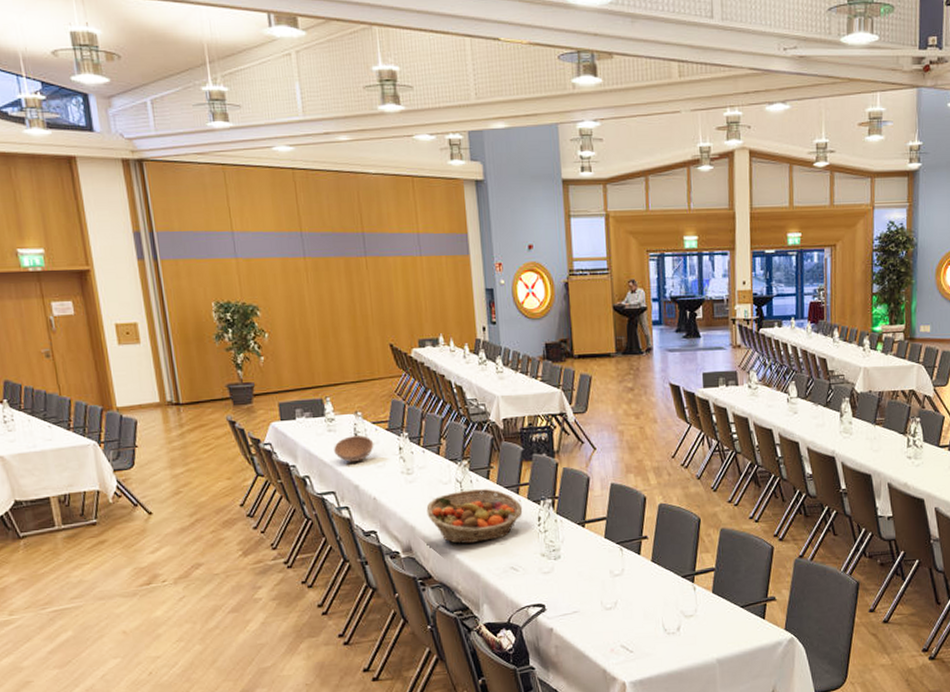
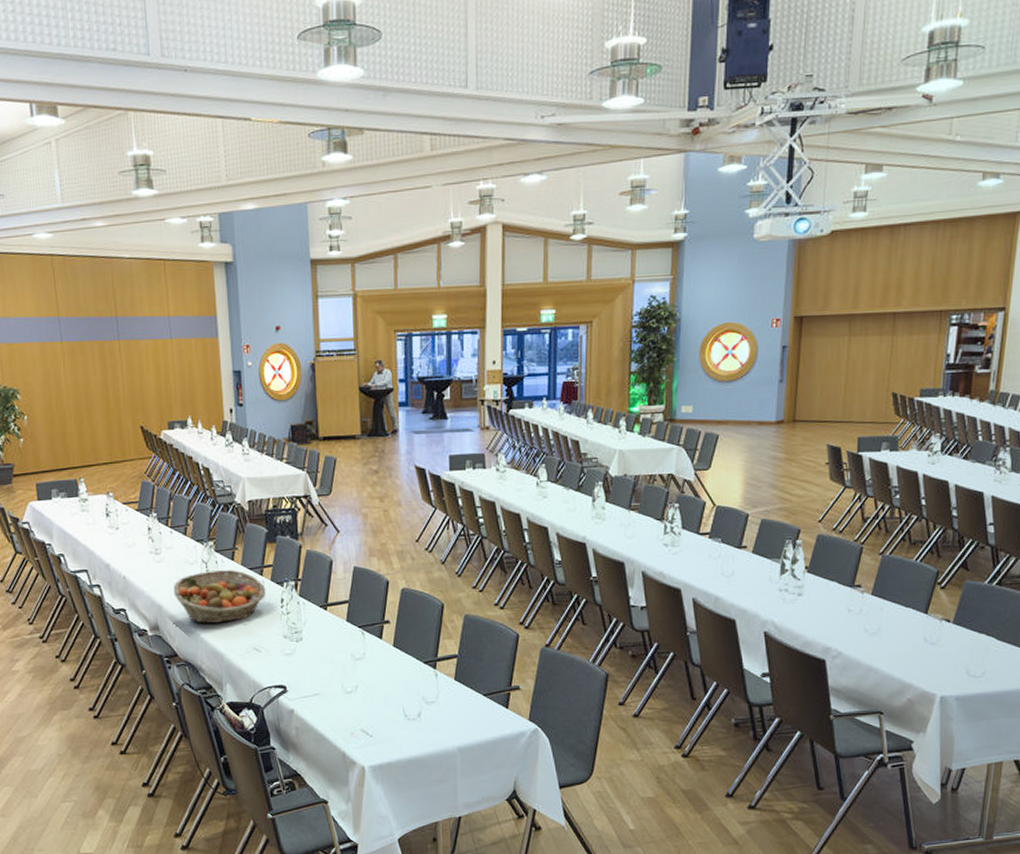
bowl: present [334,435,374,462] -> none [87,516,125,541]

